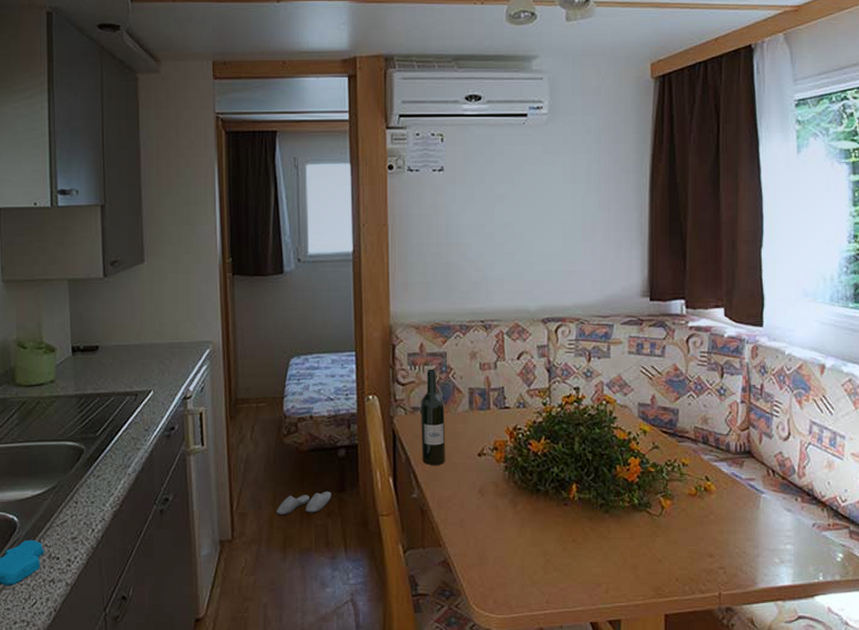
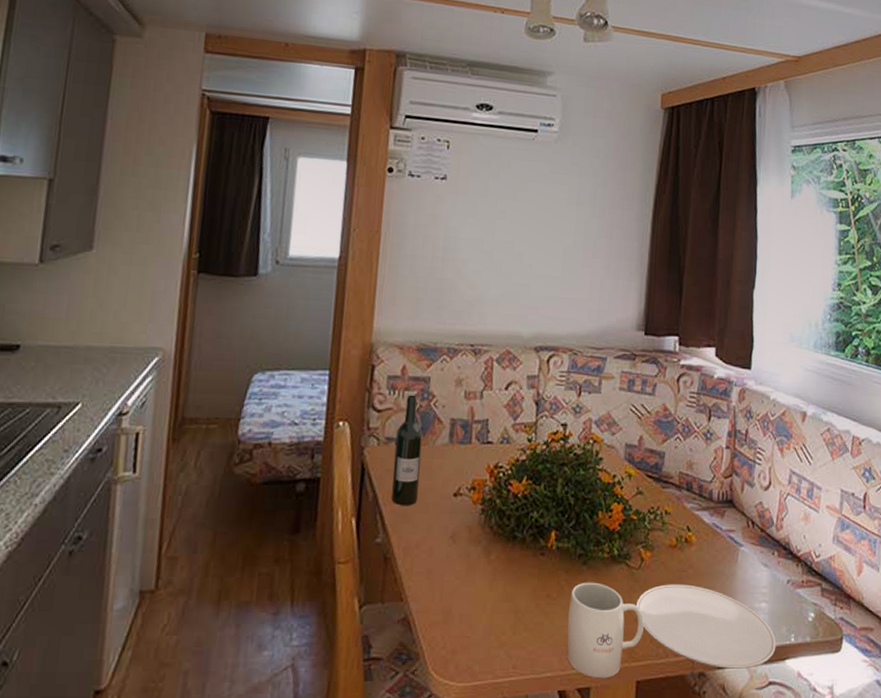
slippers: present [276,491,332,516] -> none [214,532,284,562]
mug: none [594,528,668,613] -> present [566,582,644,679]
plate: none [660,529,804,604] -> present [636,584,777,669]

